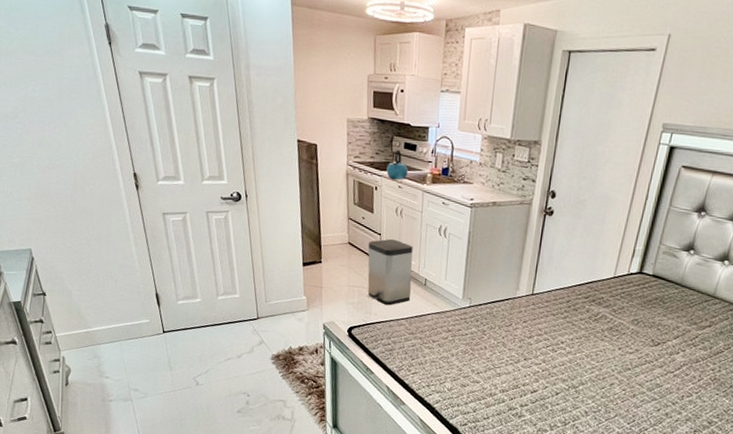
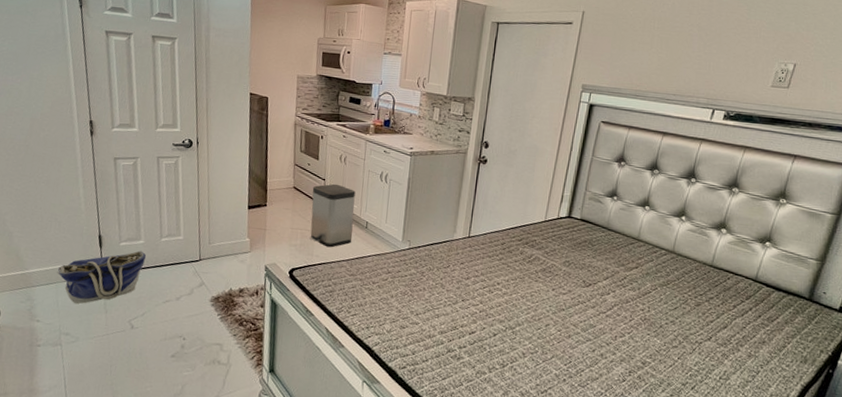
tote bag: none [119,309,204,361] -> present [56,250,146,304]
kettle: present [386,149,408,180] -> none [332,103,352,130]

